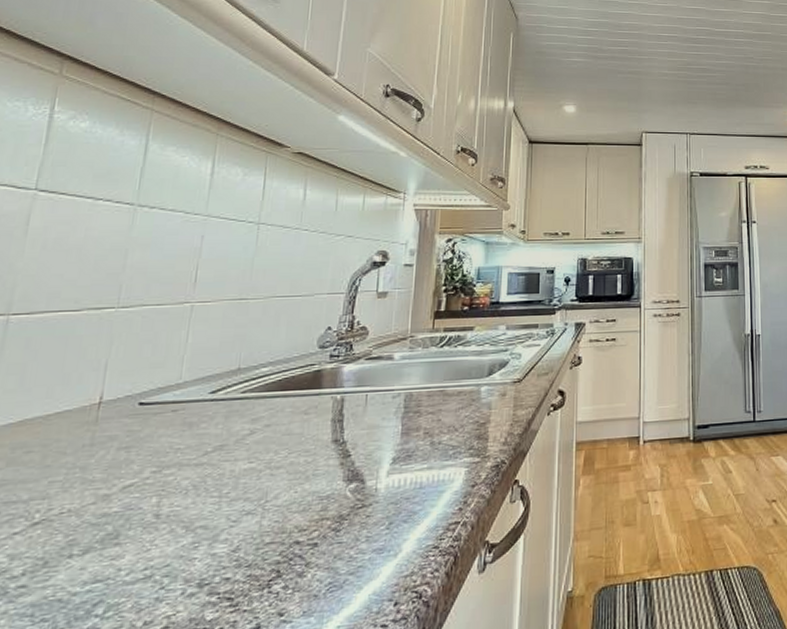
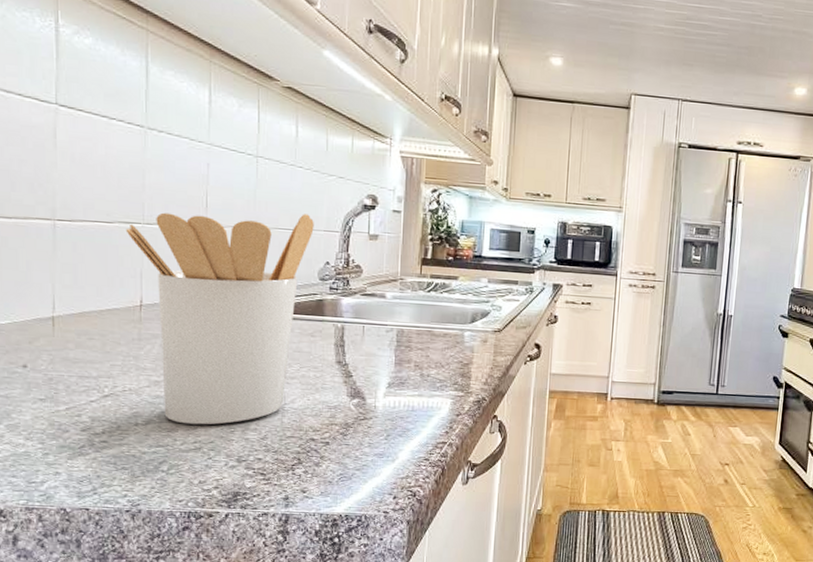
utensil holder: none [95,278,317,547] -> present [125,212,314,425]

